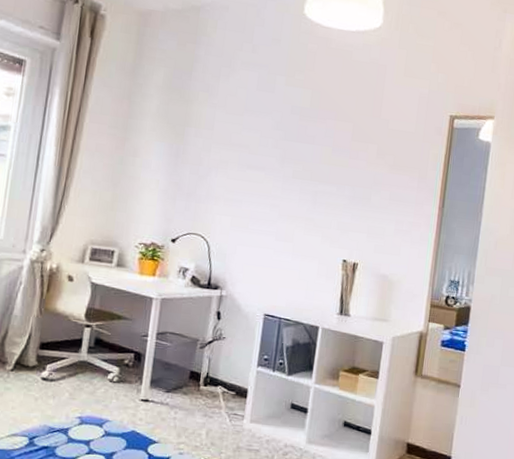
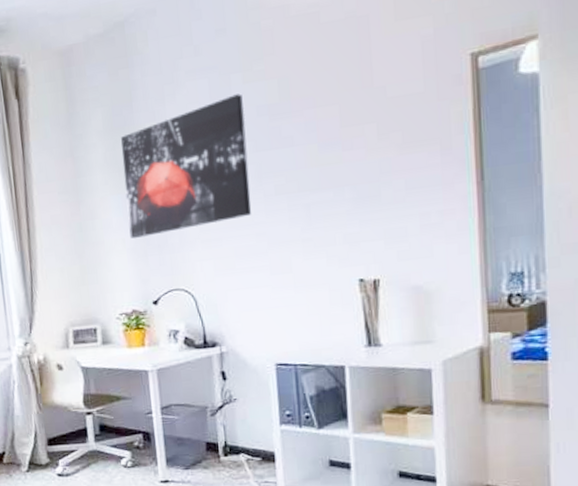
wall art: none [164,91,283,189] -> present [121,93,252,239]

